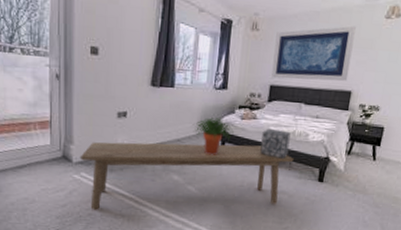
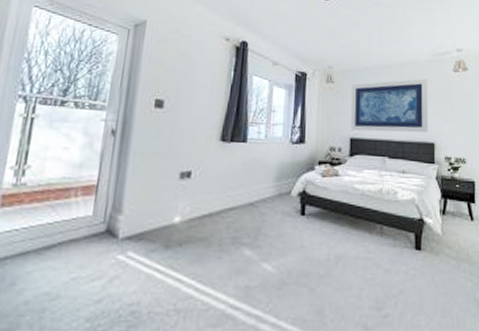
bench: present [80,142,294,210] -> none [128,207,385,305]
potted plant: present [192,117,234,155] -> none [267,175,315,222]
decorative box: present [260,128,291,159] -> none [346,186,378,222]

